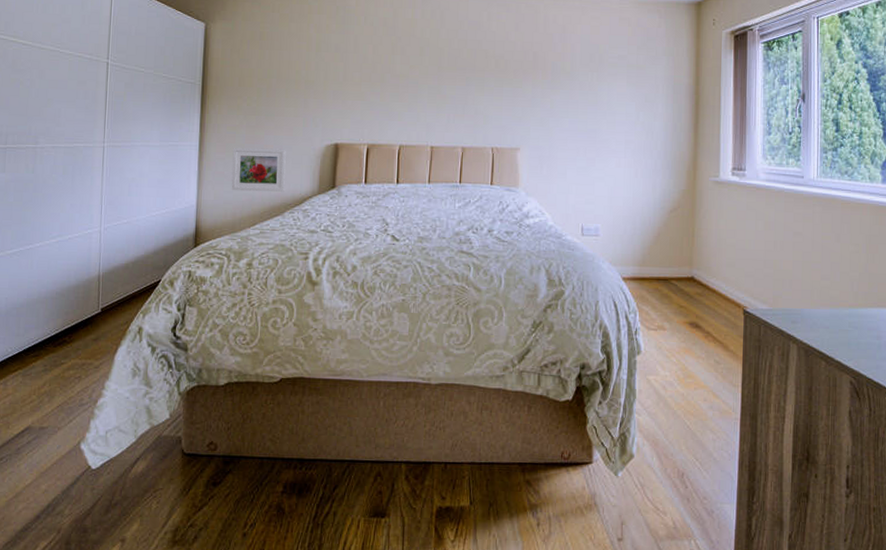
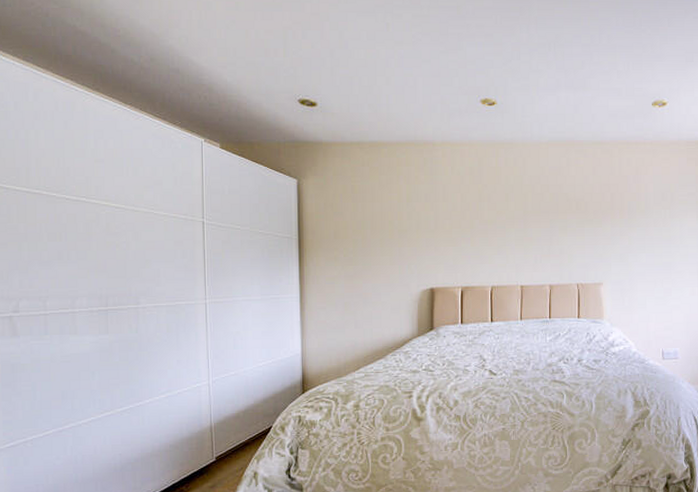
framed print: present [231,147,286,192] -> none [333,296,385,338]

